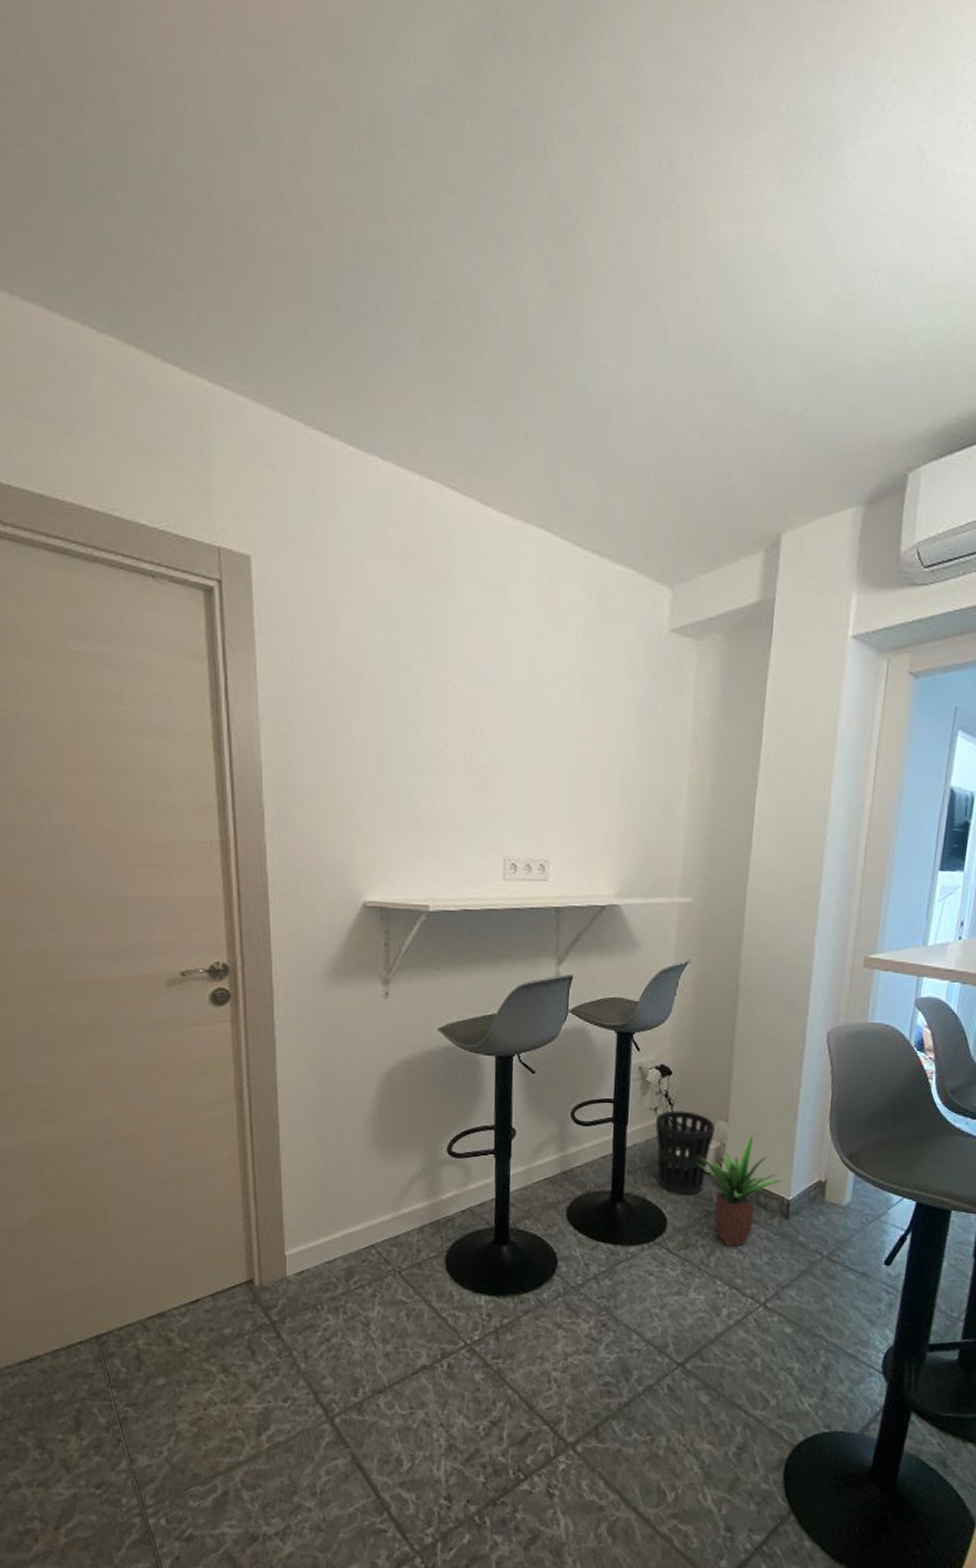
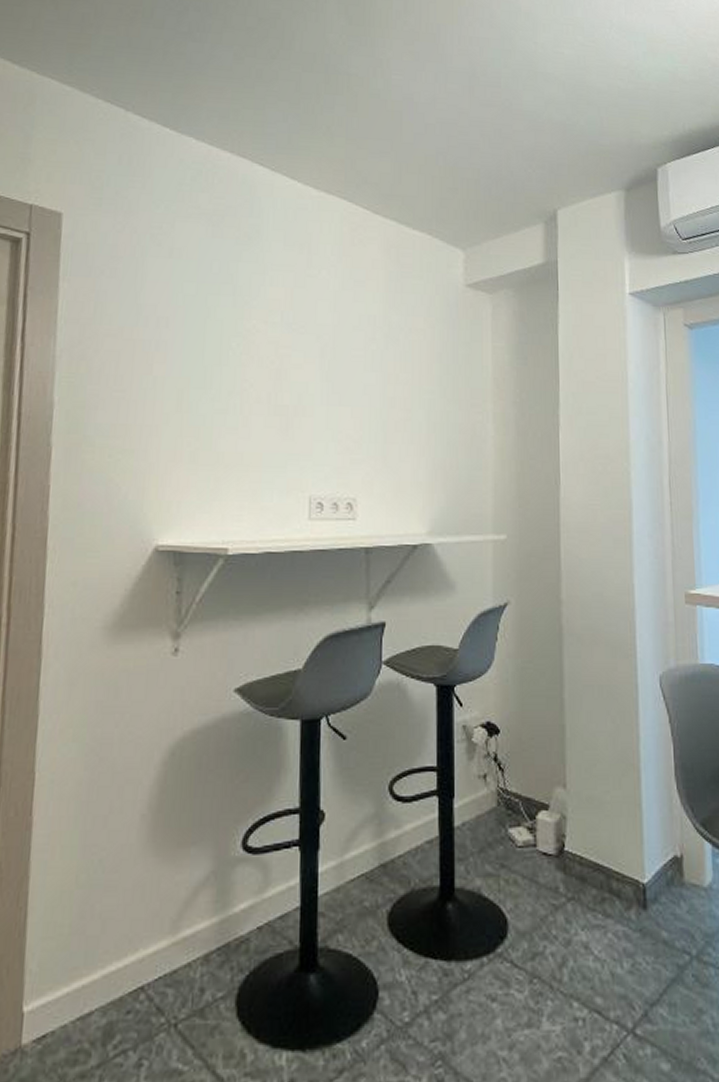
wastebasket: present [656,1110,715,1196] -> none [486,777,553,887]
potted plant: present [697,1135,784,1247] -> none [536,803,635,953]

